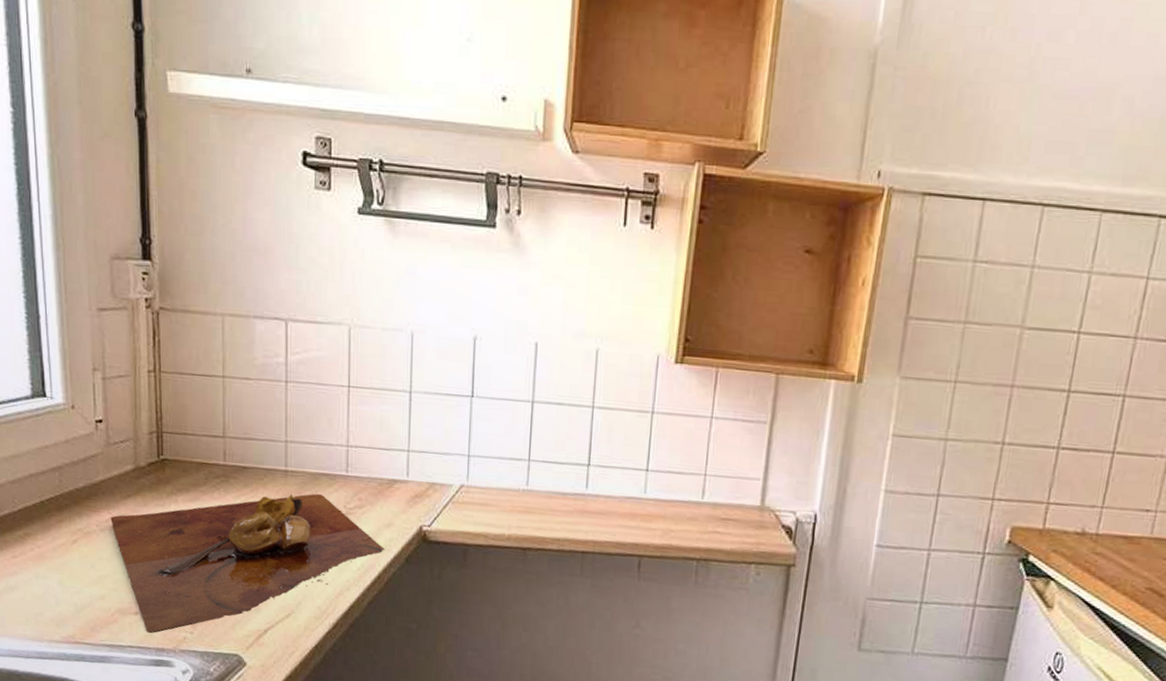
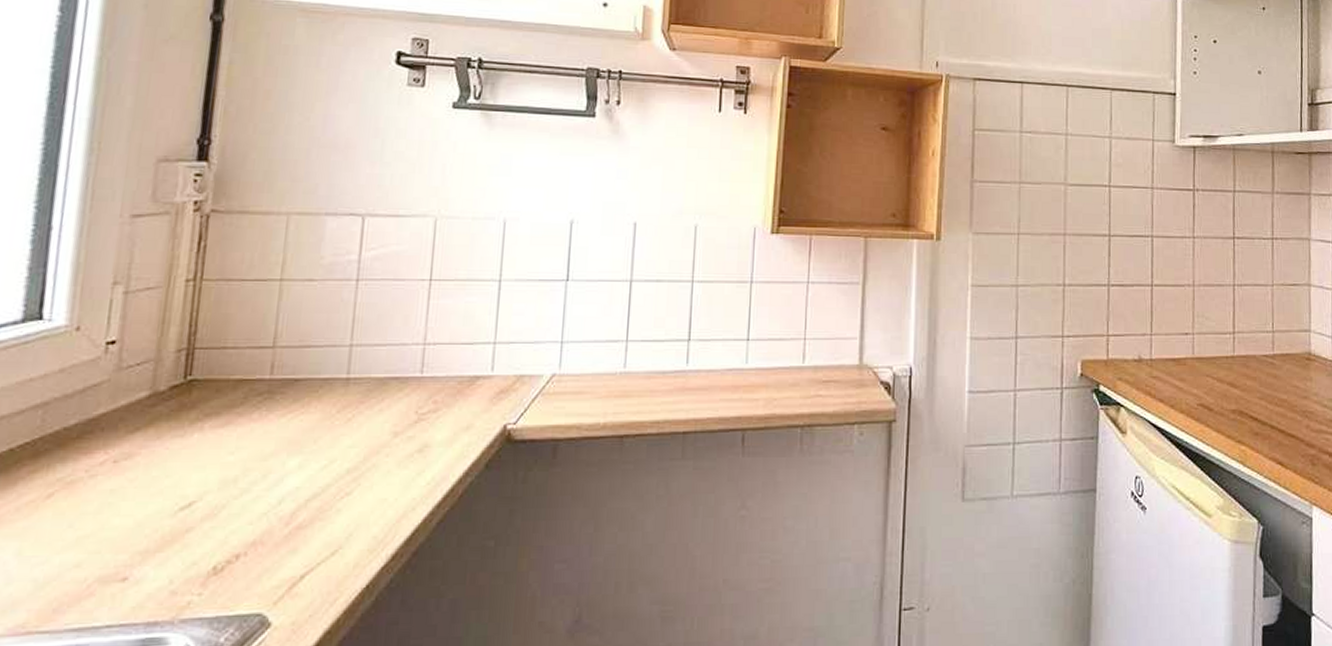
cutting board: present [110,493,386,633] -> none [106,401,462,603]

